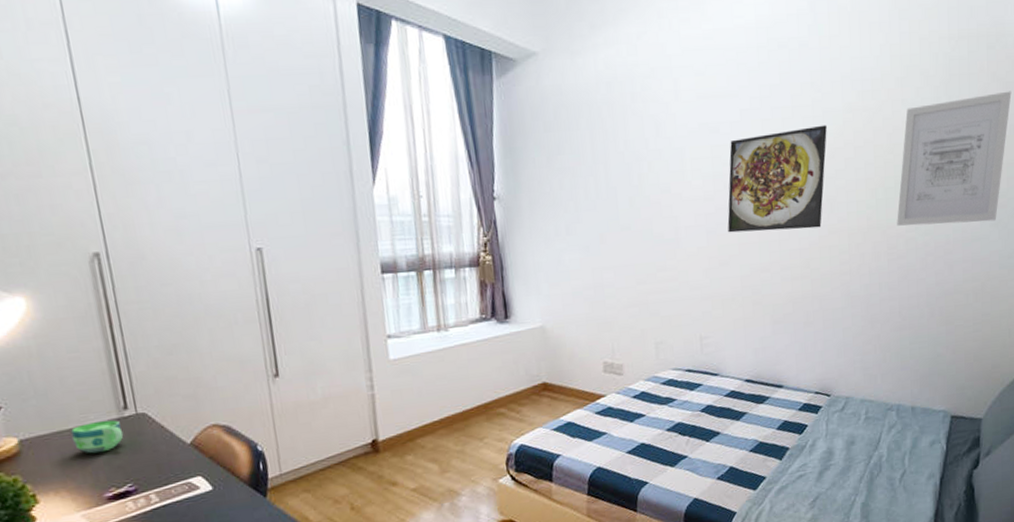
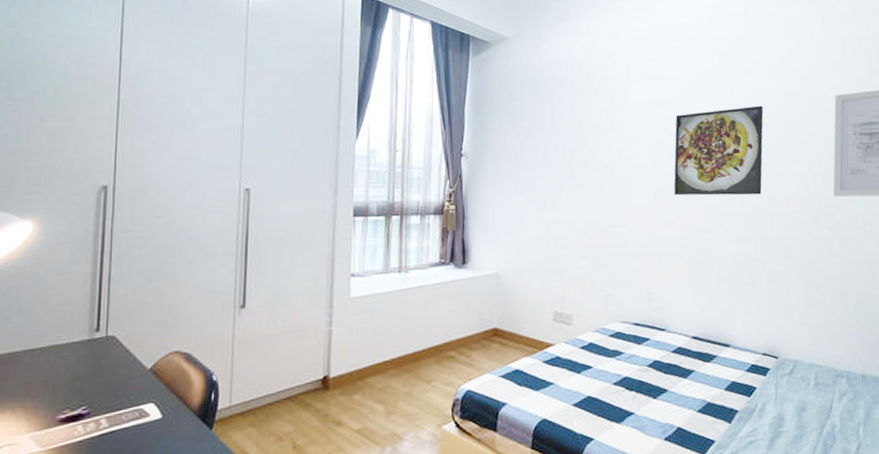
cup: present [71,420,124,454] -> none [42,341,90,374]

